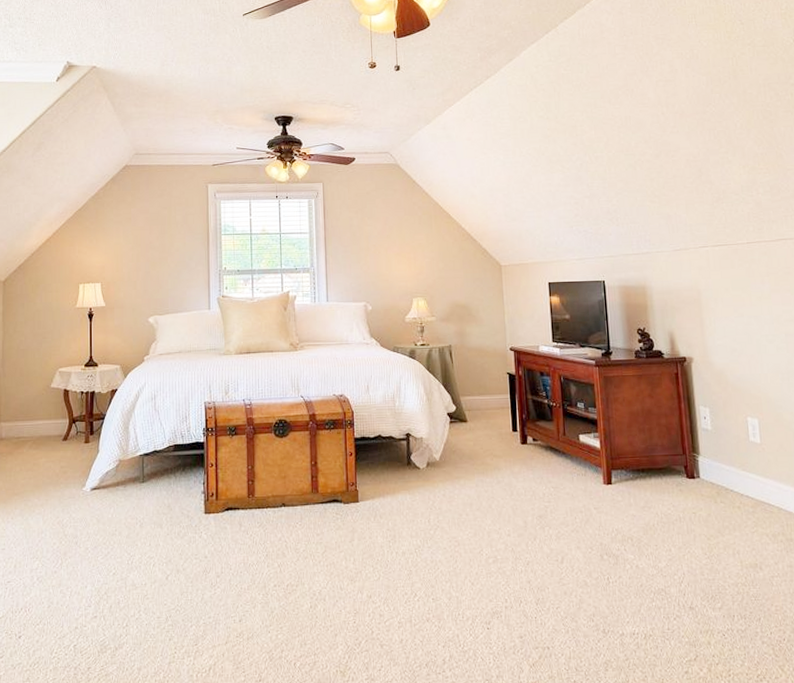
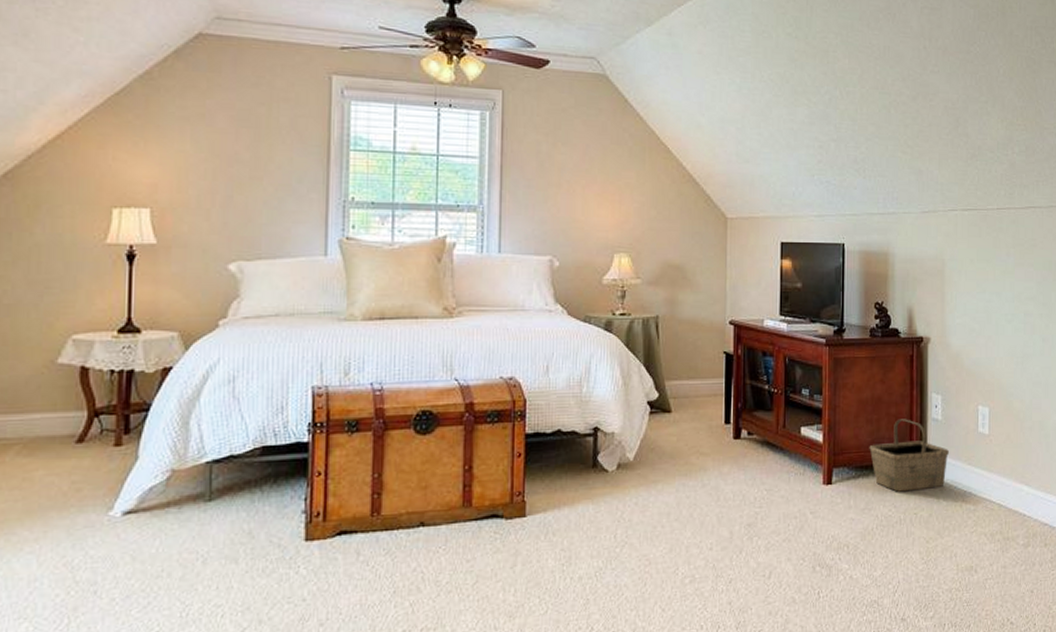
basket: none [643,428,722,493] -> present [869,419,949,492]

